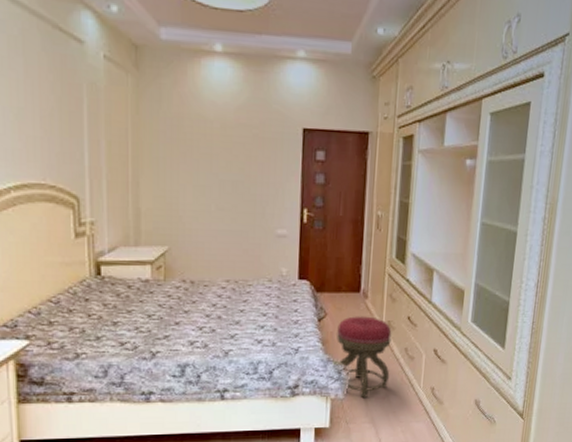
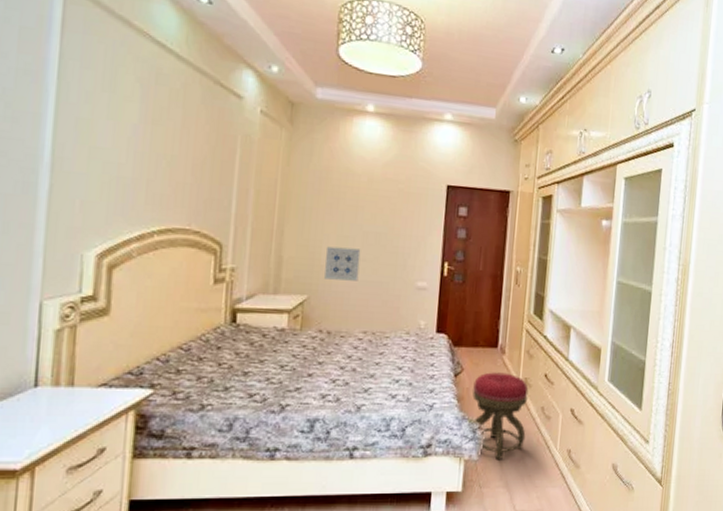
wall art: none [184,197,218,231] -> present [324,246,361,281]

